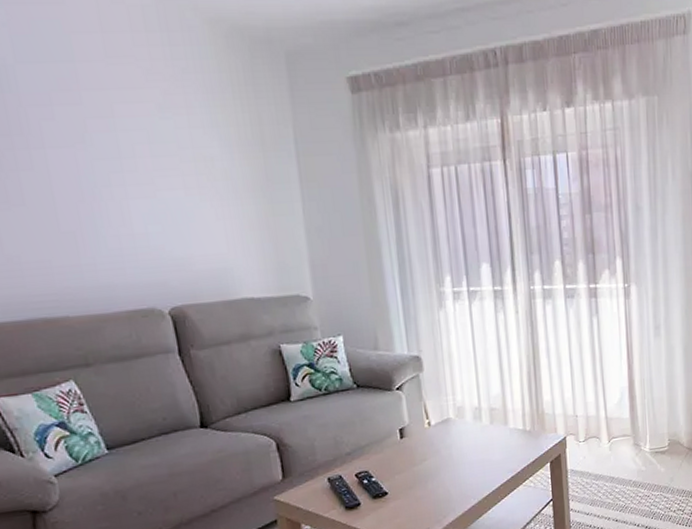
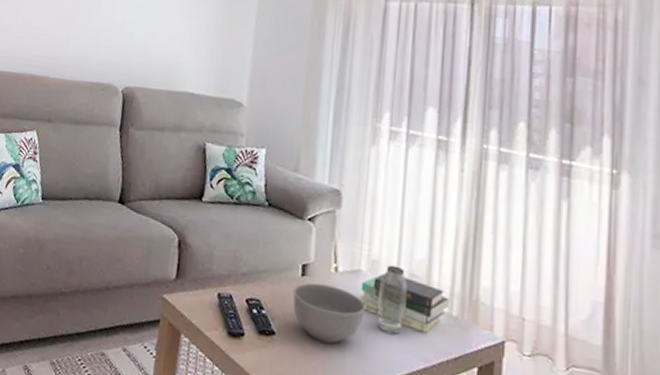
bowl: none [395,438,460,487] -> present [292,282,366,344]
books: none [452,412,523,451] -> present [358,273,450,334]
vase: none [466,405,492,461] -> present [377,265,409,334]

